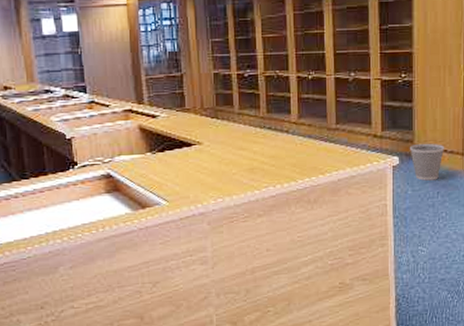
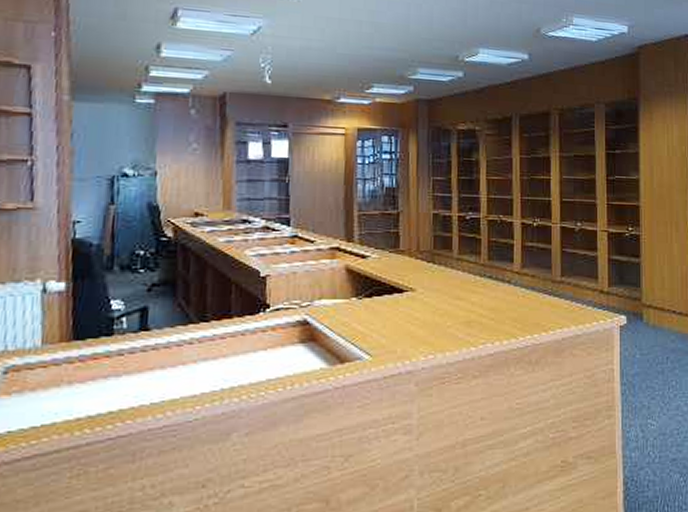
wastebasket: present [409,143,445,181] -> none [637,302,674,344]

